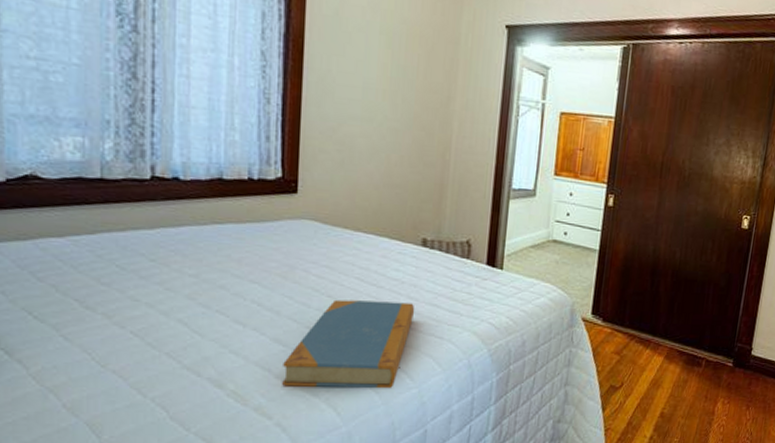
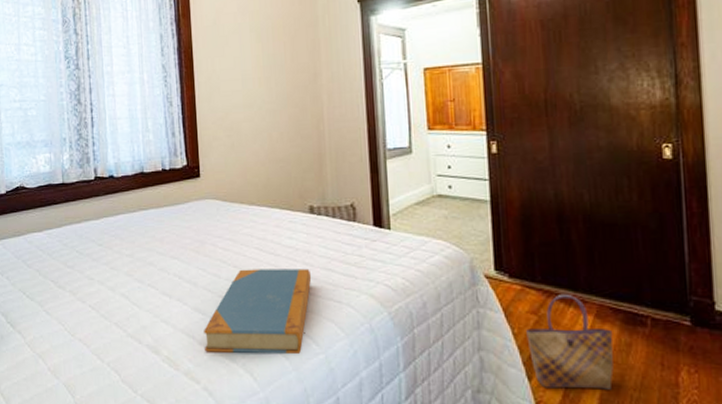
tote bag: none [607,338,676,418] -> present [526,295,614,390]

